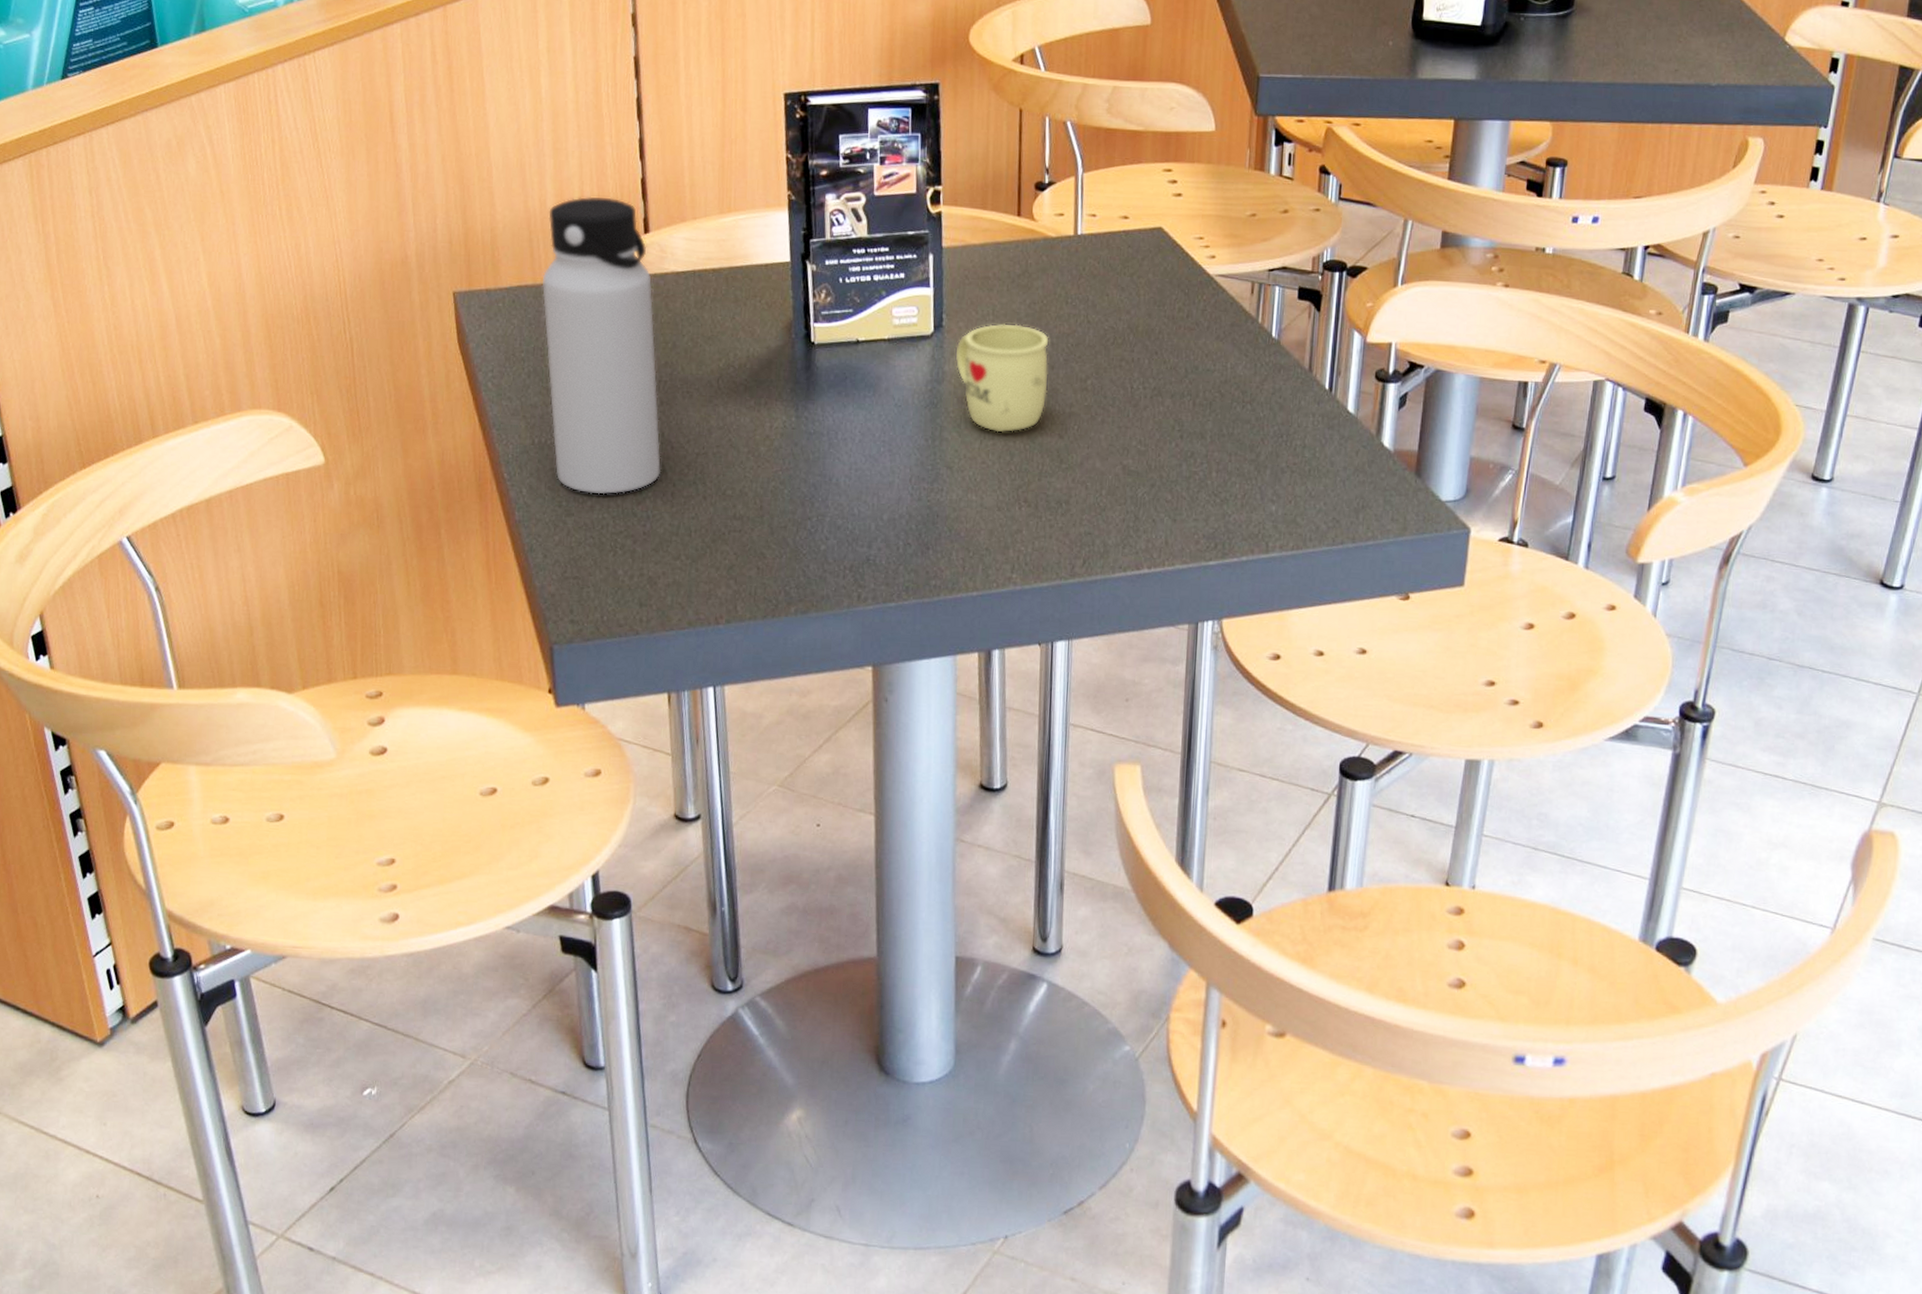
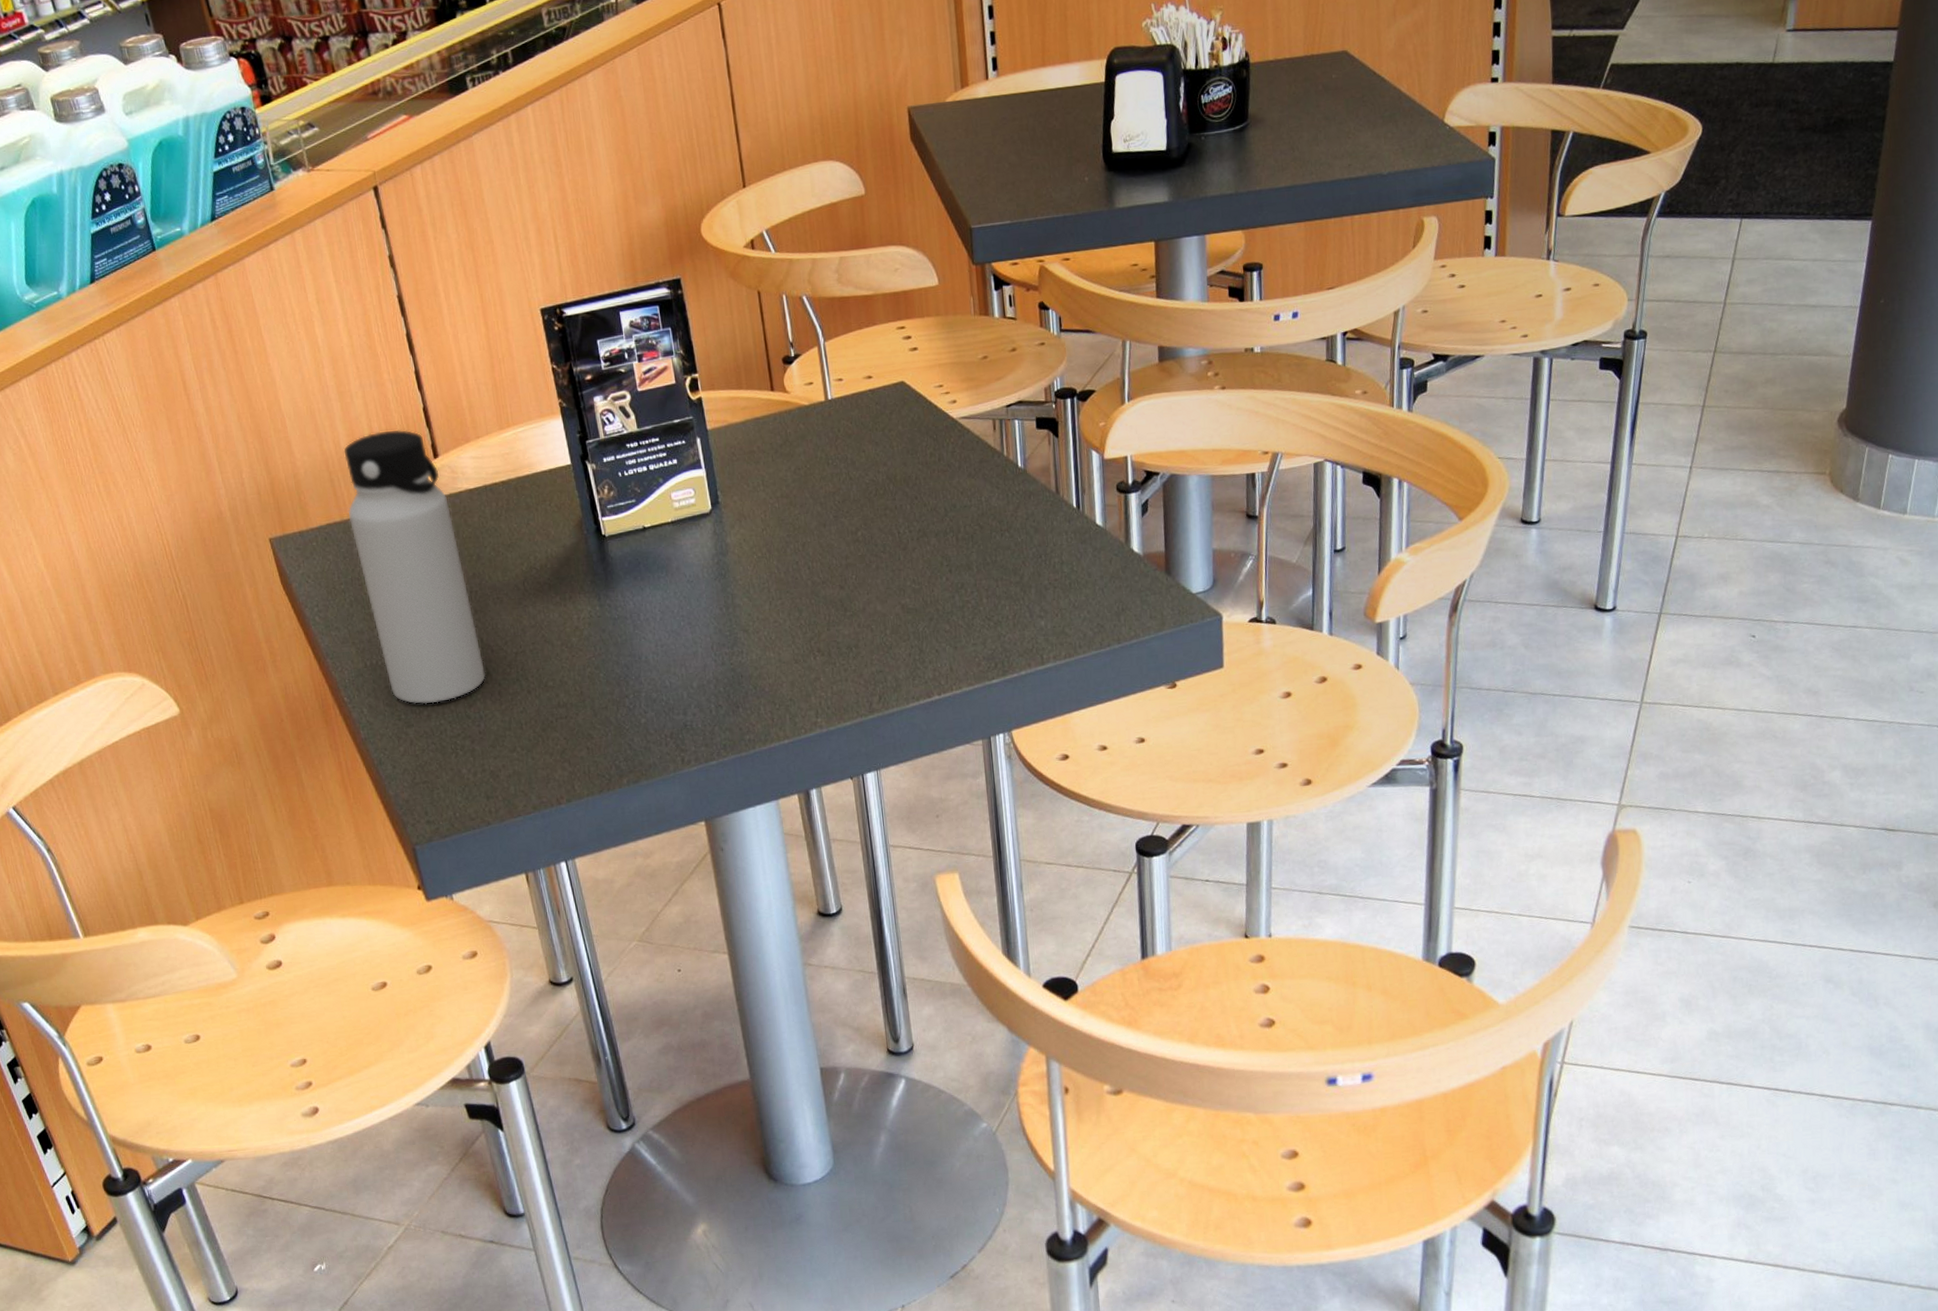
mug: present [956,323,1049,433] -> none [734,490,823,592]

